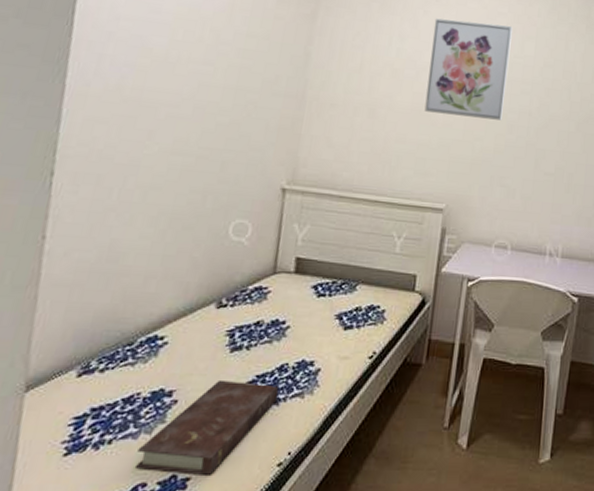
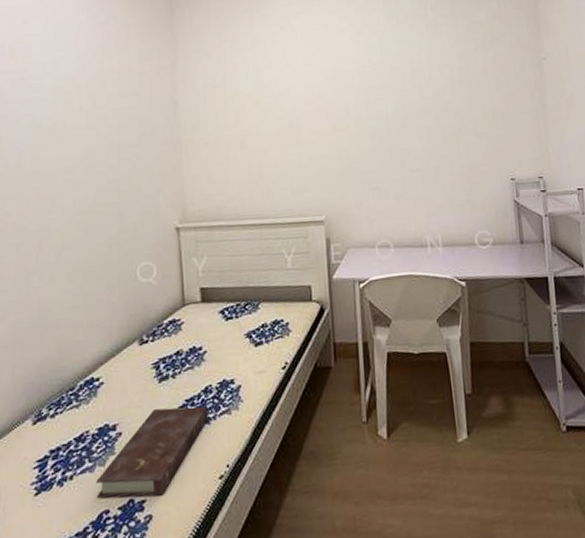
wall art: present [424,18,513,121] -> none [283,38,362,134]

